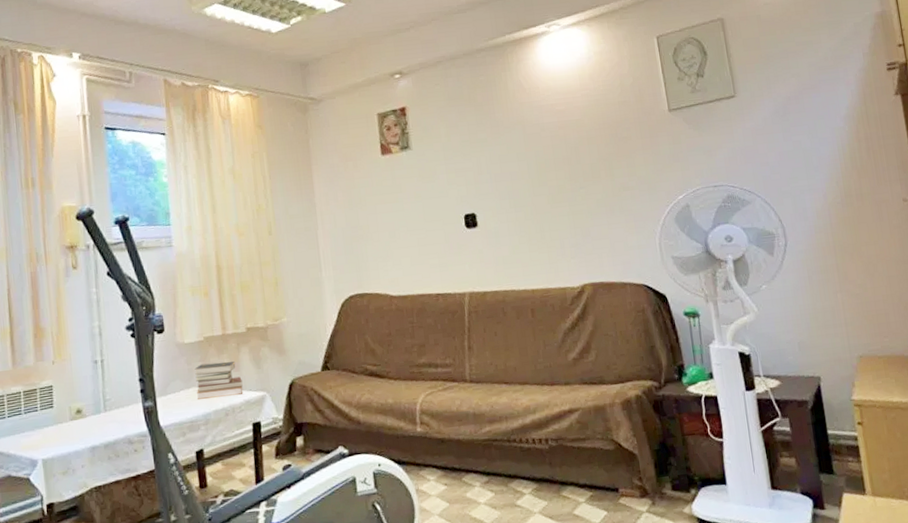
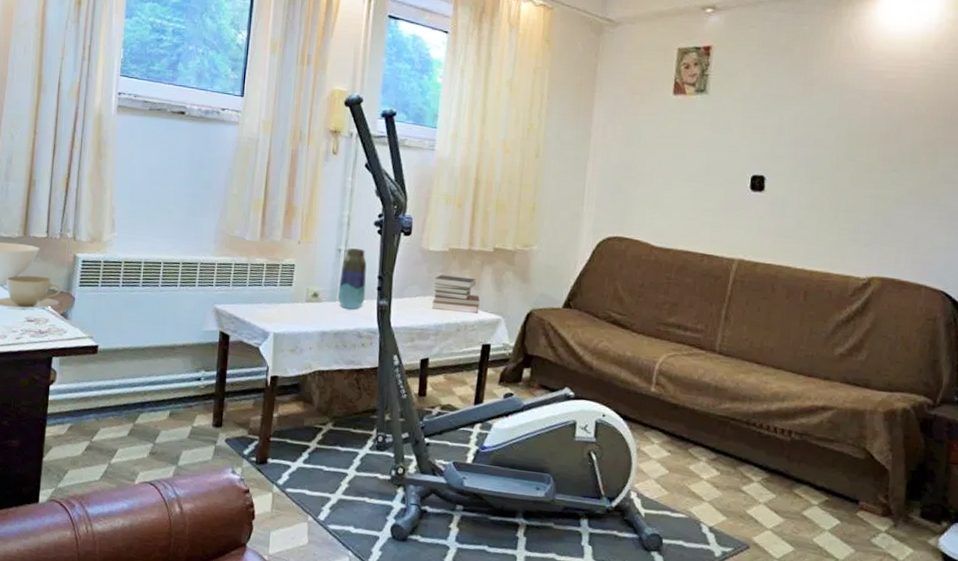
vase: none [100,356,130,420] -> present [337,248,367,310]

